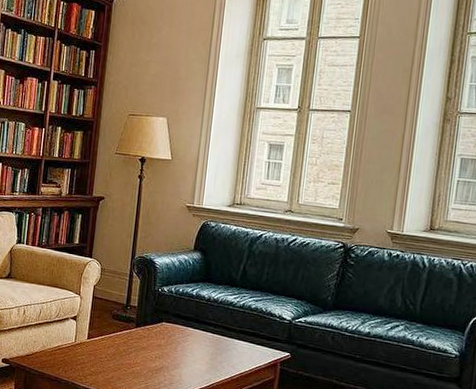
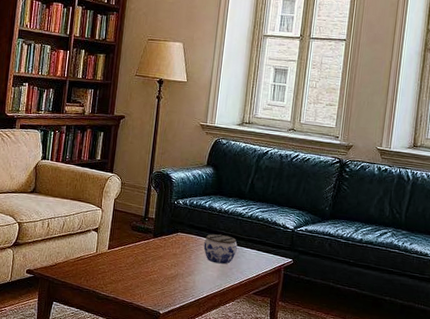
jar: none [191,324,228,357] -> present [203,234,238,264]

